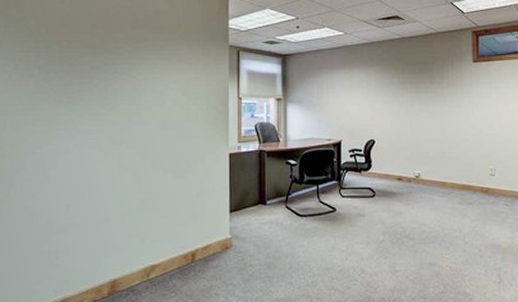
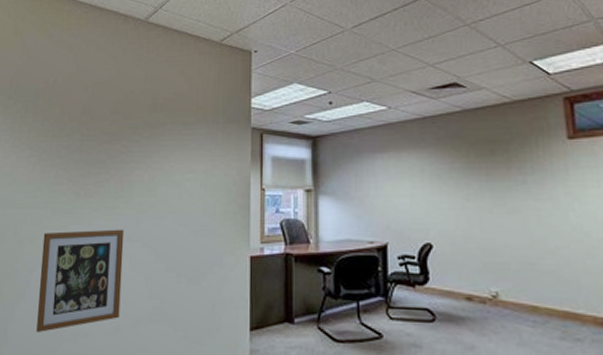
wall art: none [24,133,111,228] -> present [36,229,125,333]

